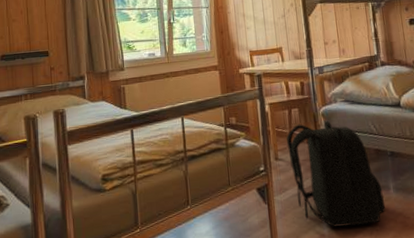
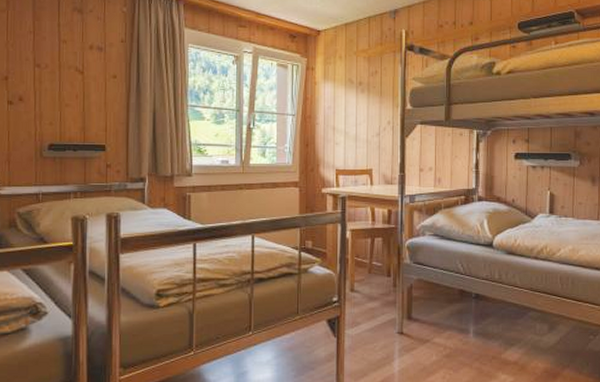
backpack: present [286,121,386,227] -> none [366,255,463,367]

